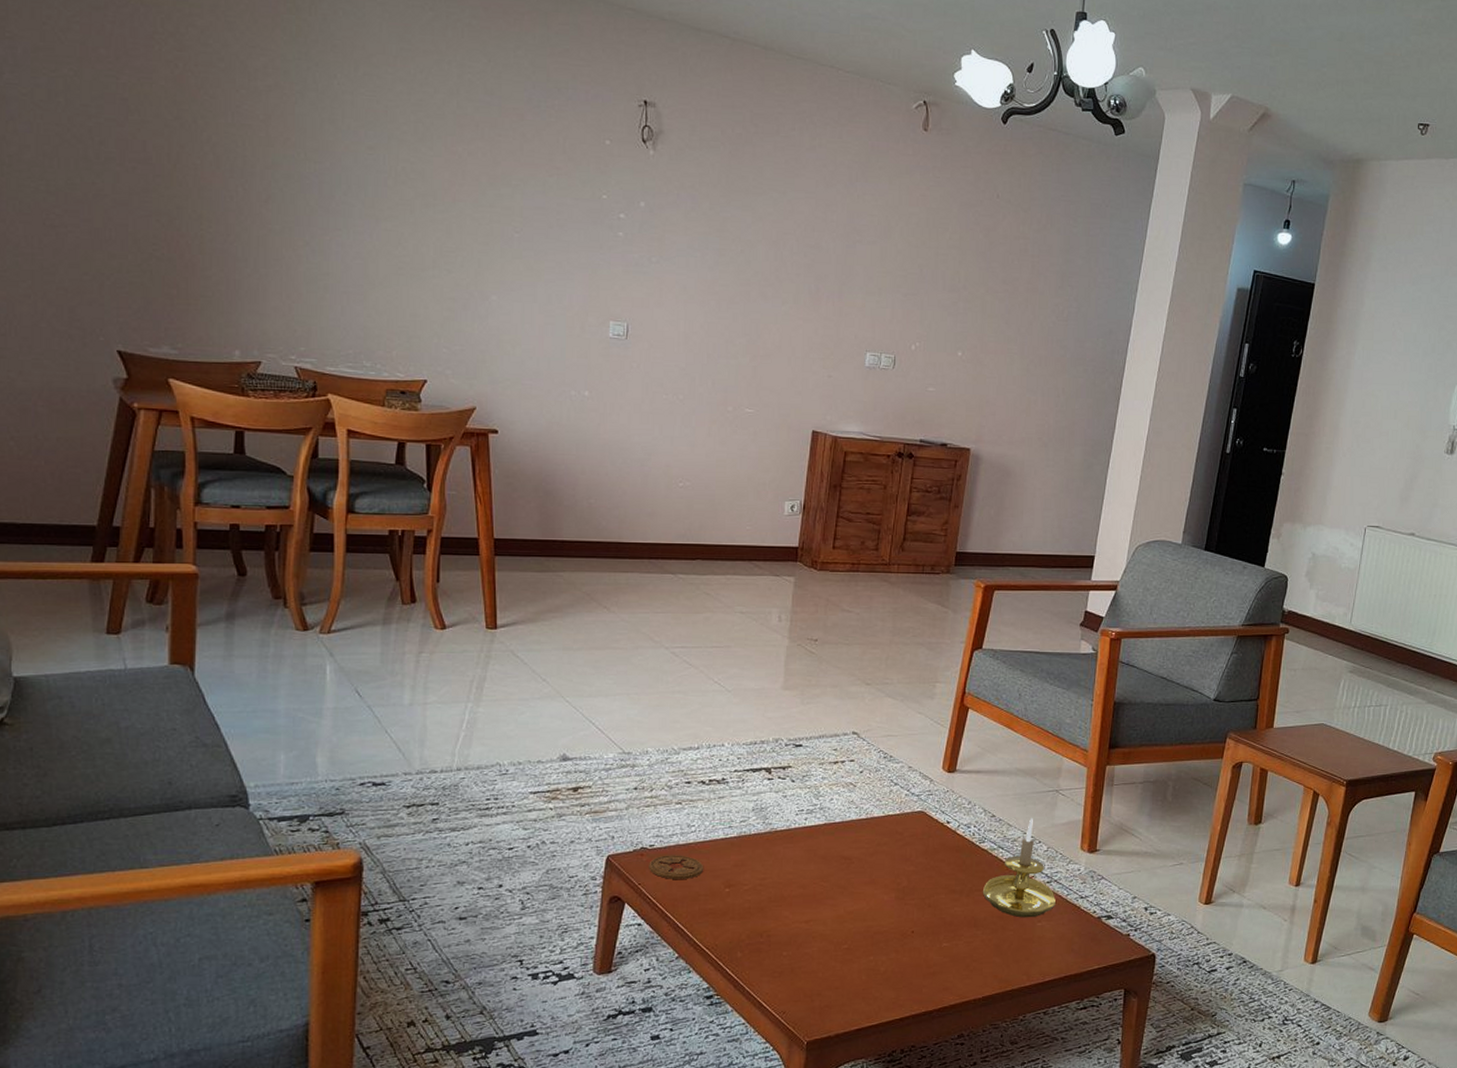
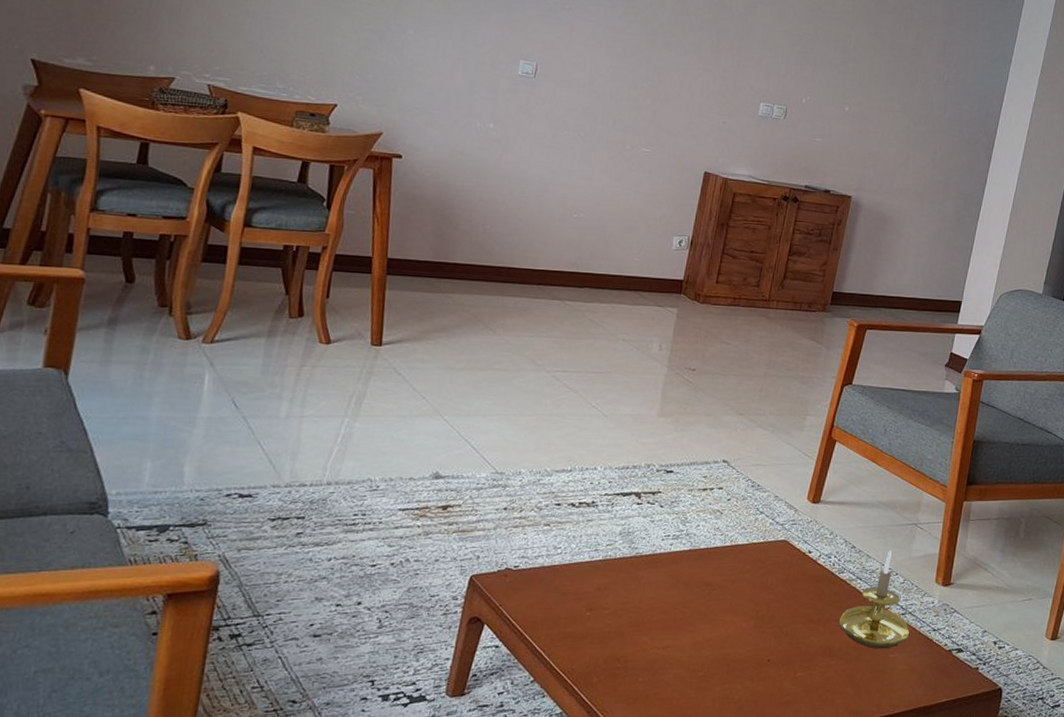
coaster: present [649,855,704,879] -> none [511,576,567,601]

